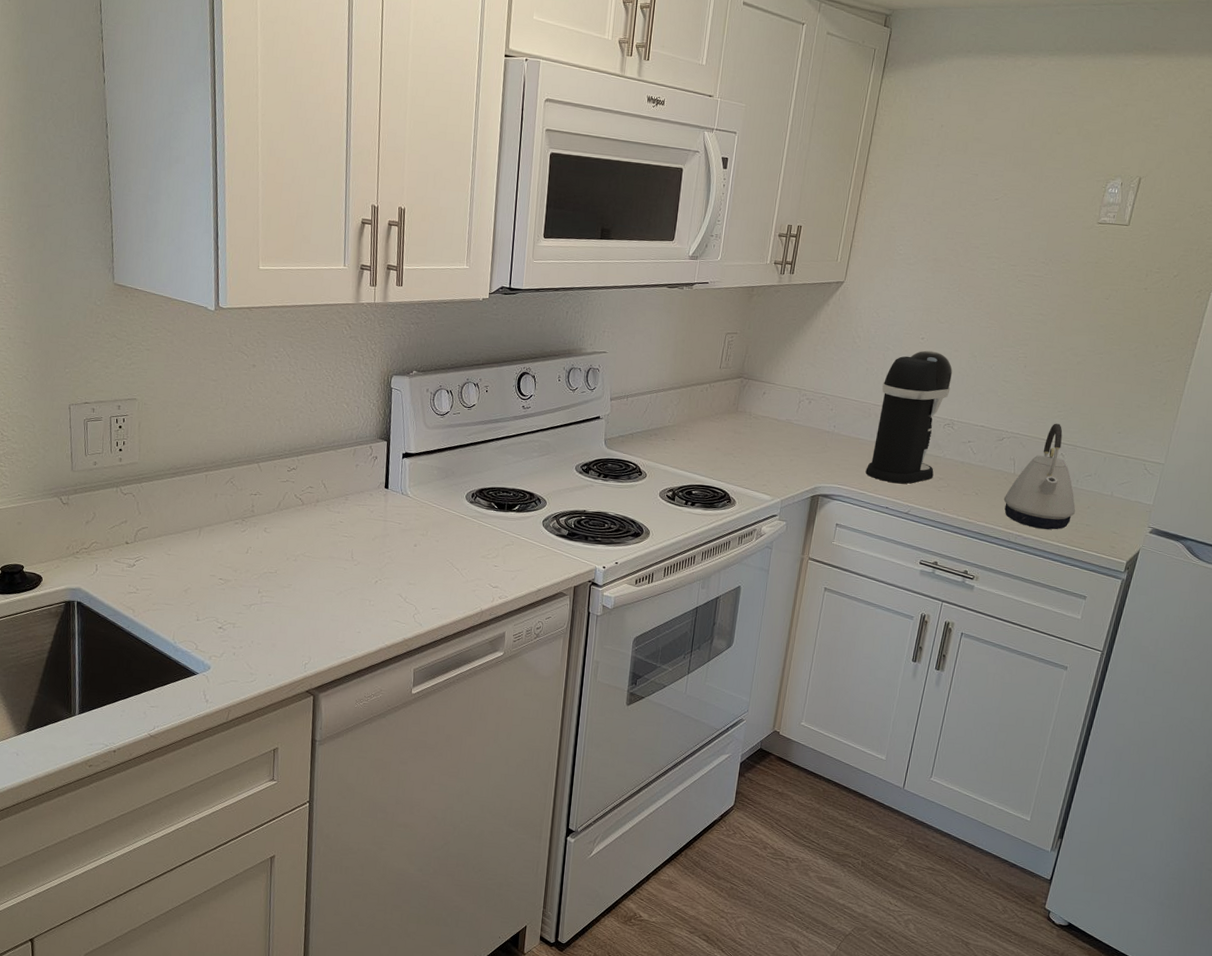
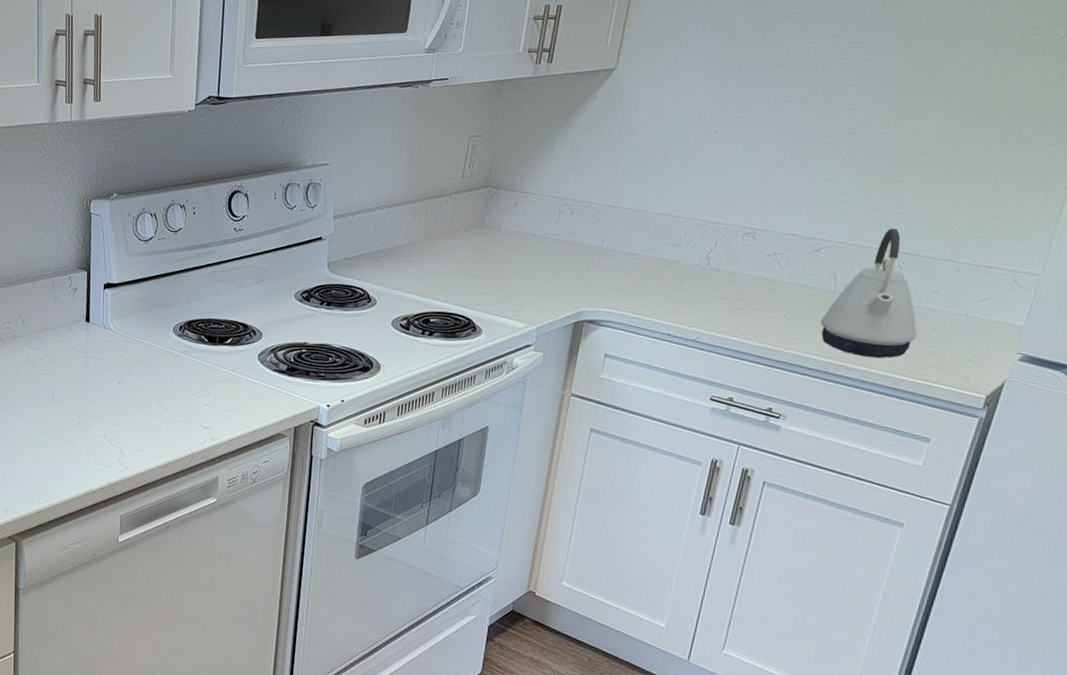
coffee maker: present [865,350,953,484] -> none [642,146,754,306]

